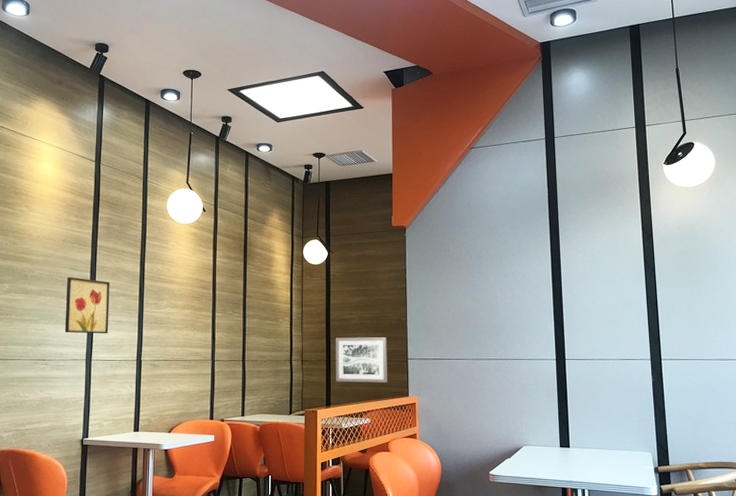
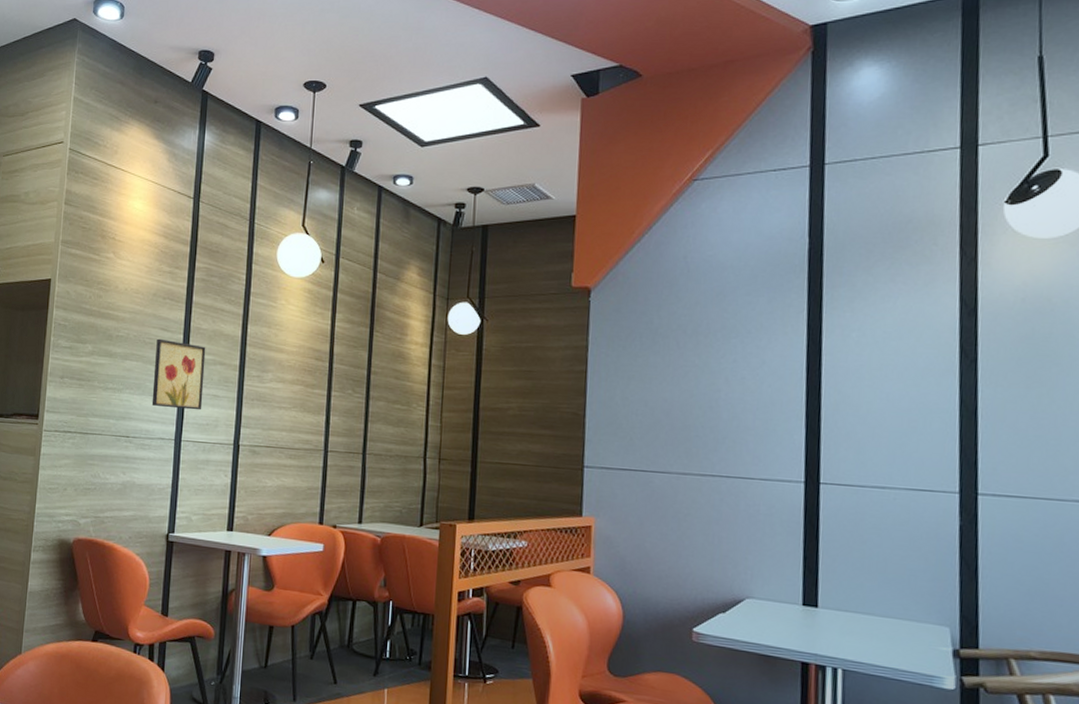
wall art: present [335,337,388,383] -> none [482,432,557,496]

